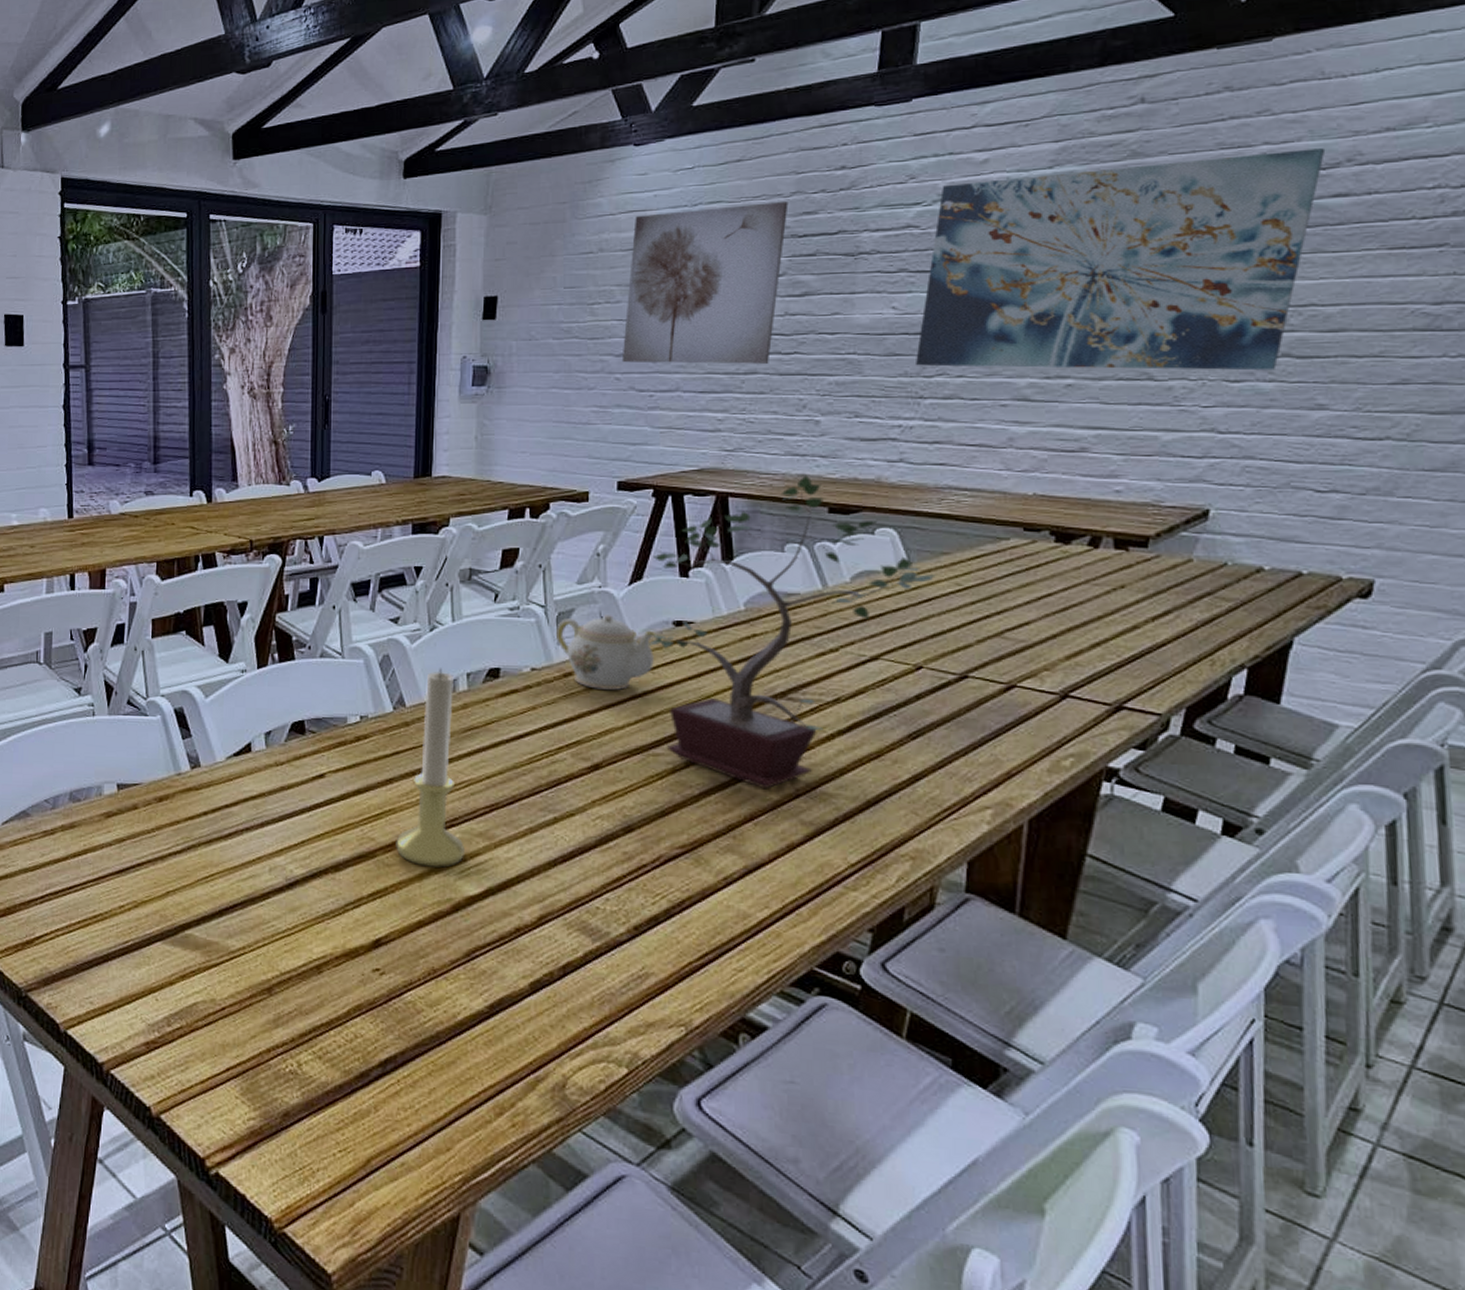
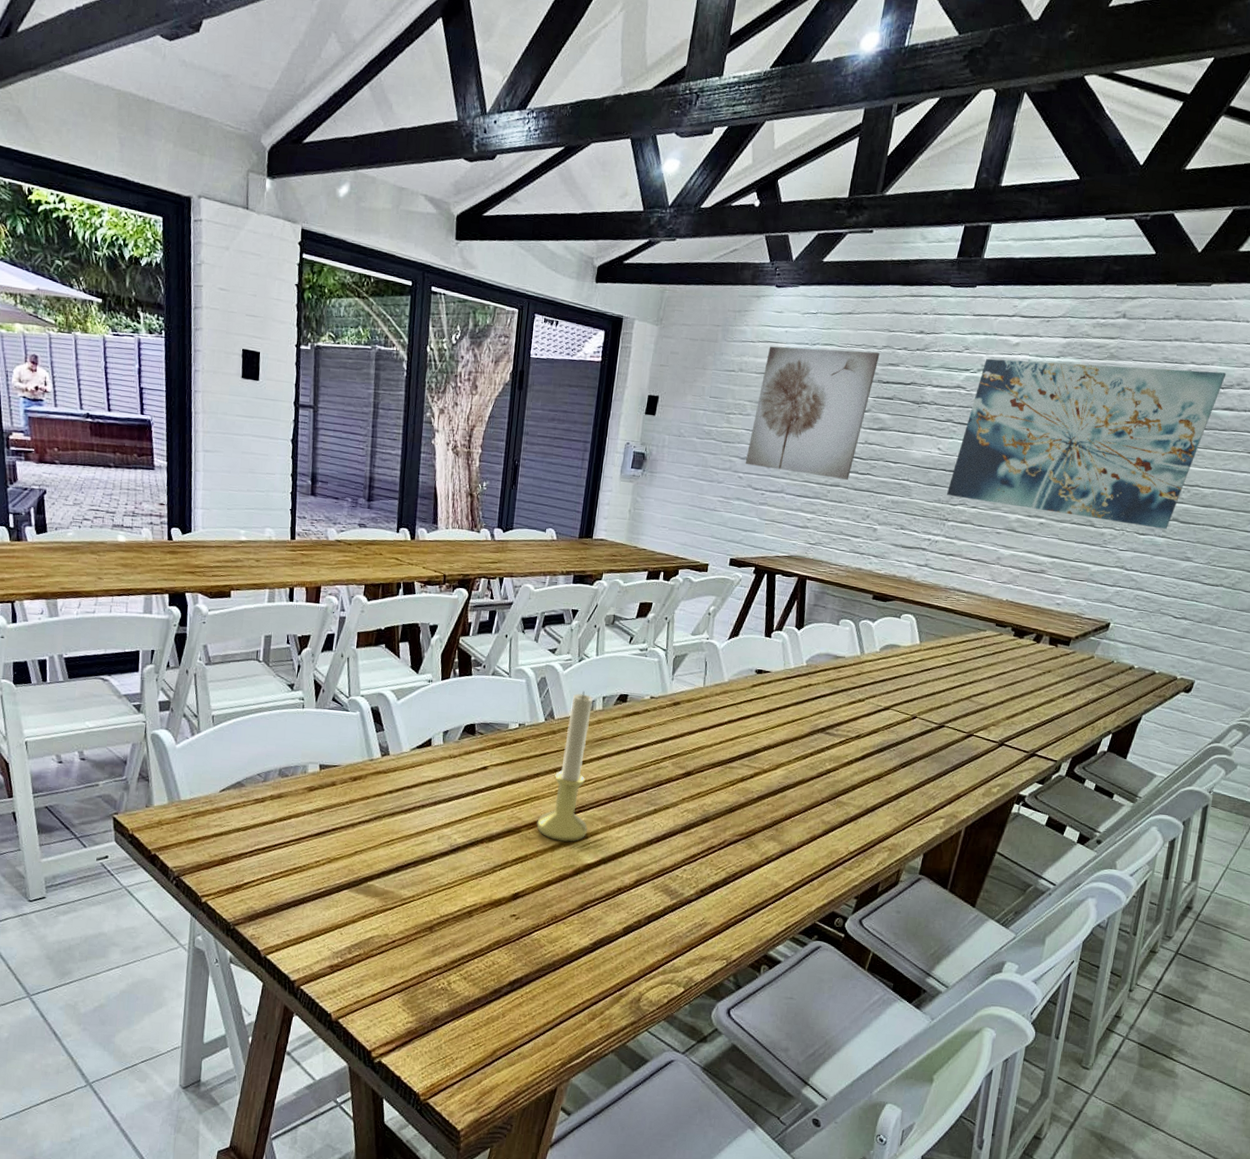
teapot: present [556,615,657,690] -> none [671,660,743,718]
potted plant: present [647,475,936,790] -> none [736,569,936,797]

